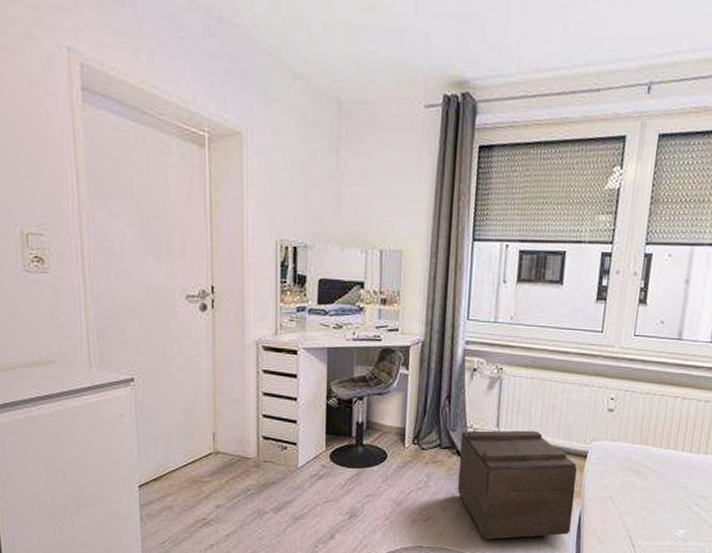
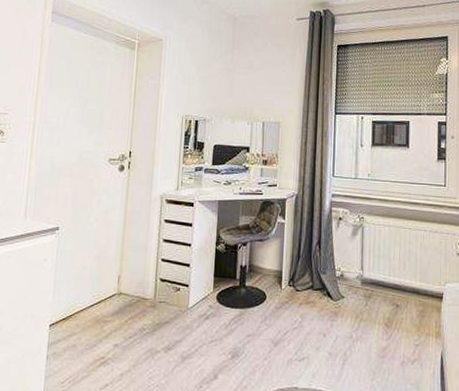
wooden crate: present [457,430,577,540] -> none [328,273,436,381]

